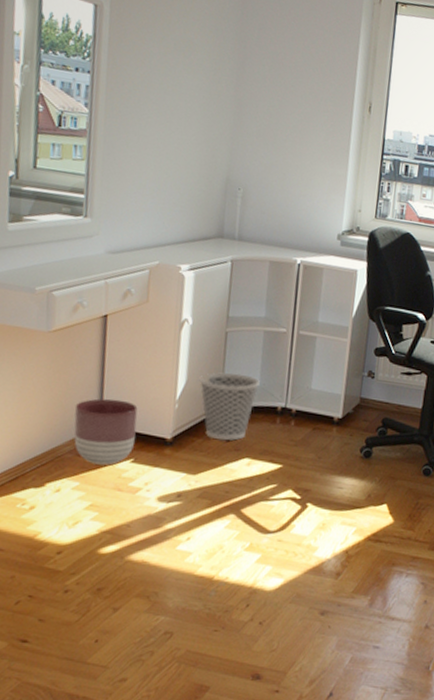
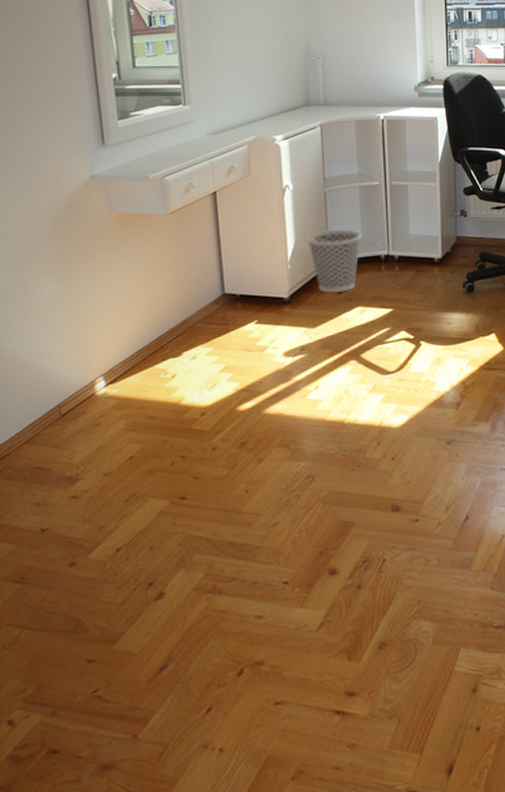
planter: present [74,398,138,465] -> none [198,268,256,329]

